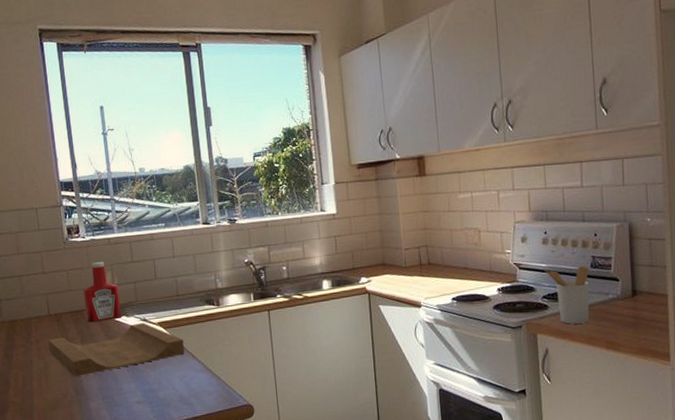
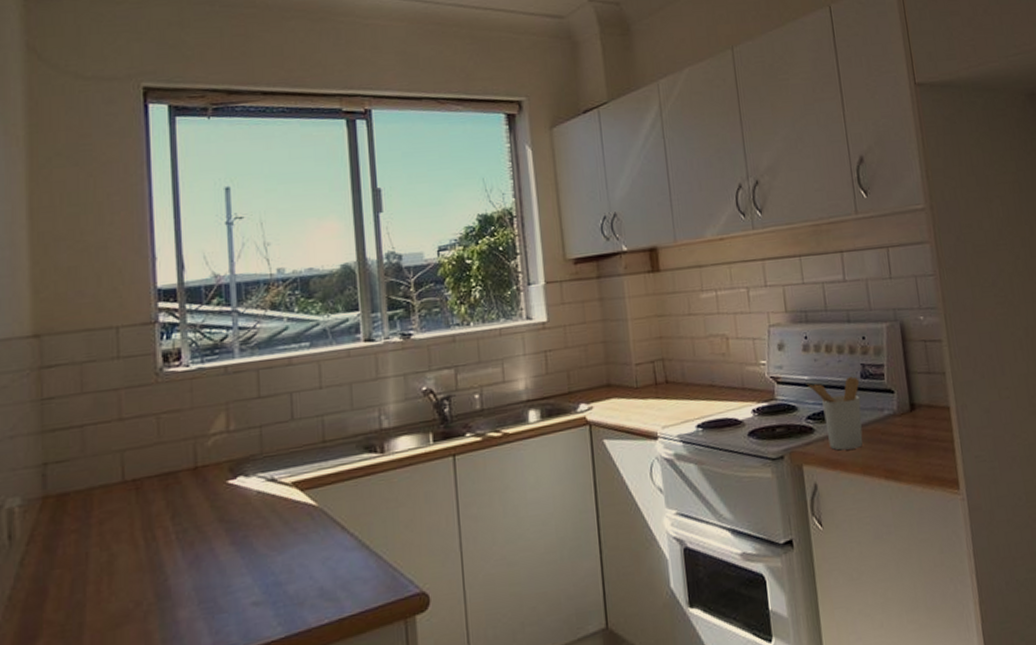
cutting board: present [48,322,185,377] -> none [119,483,330,573]
ketchup bottle: present [83,262,121,323] -> none [181,399,237,489]

